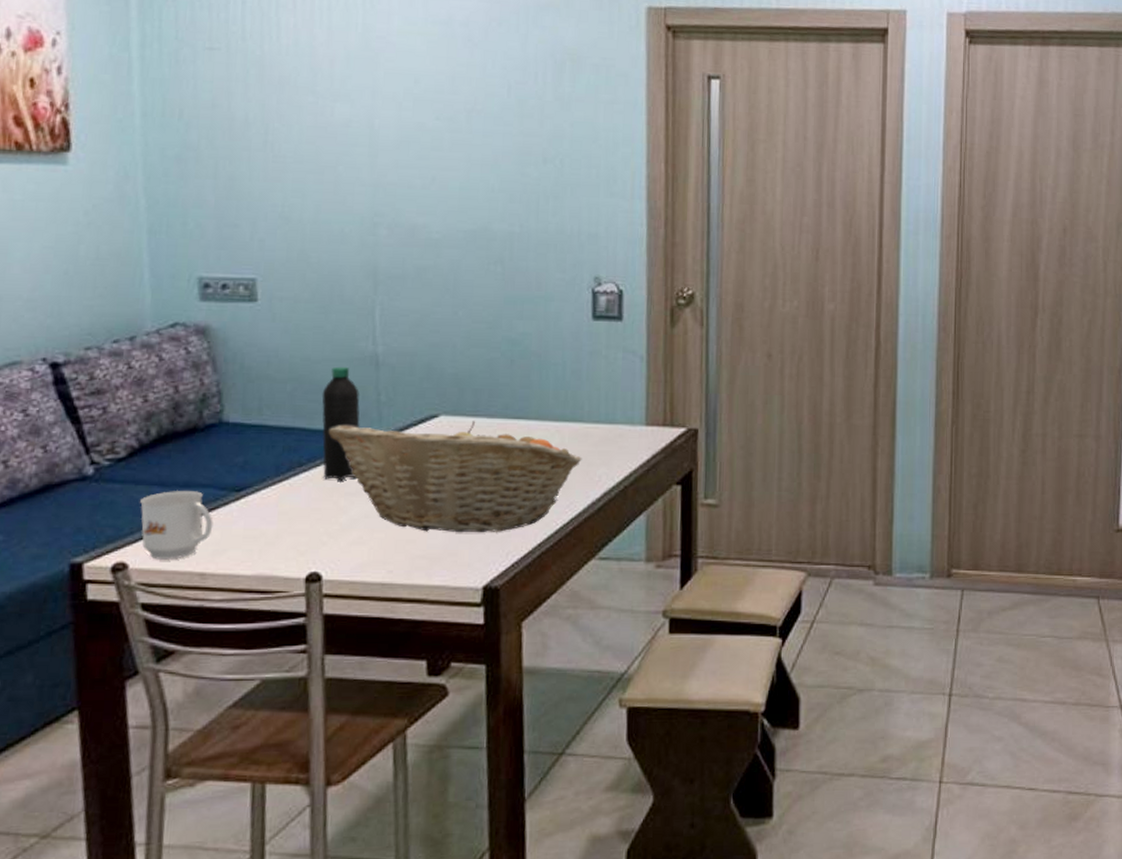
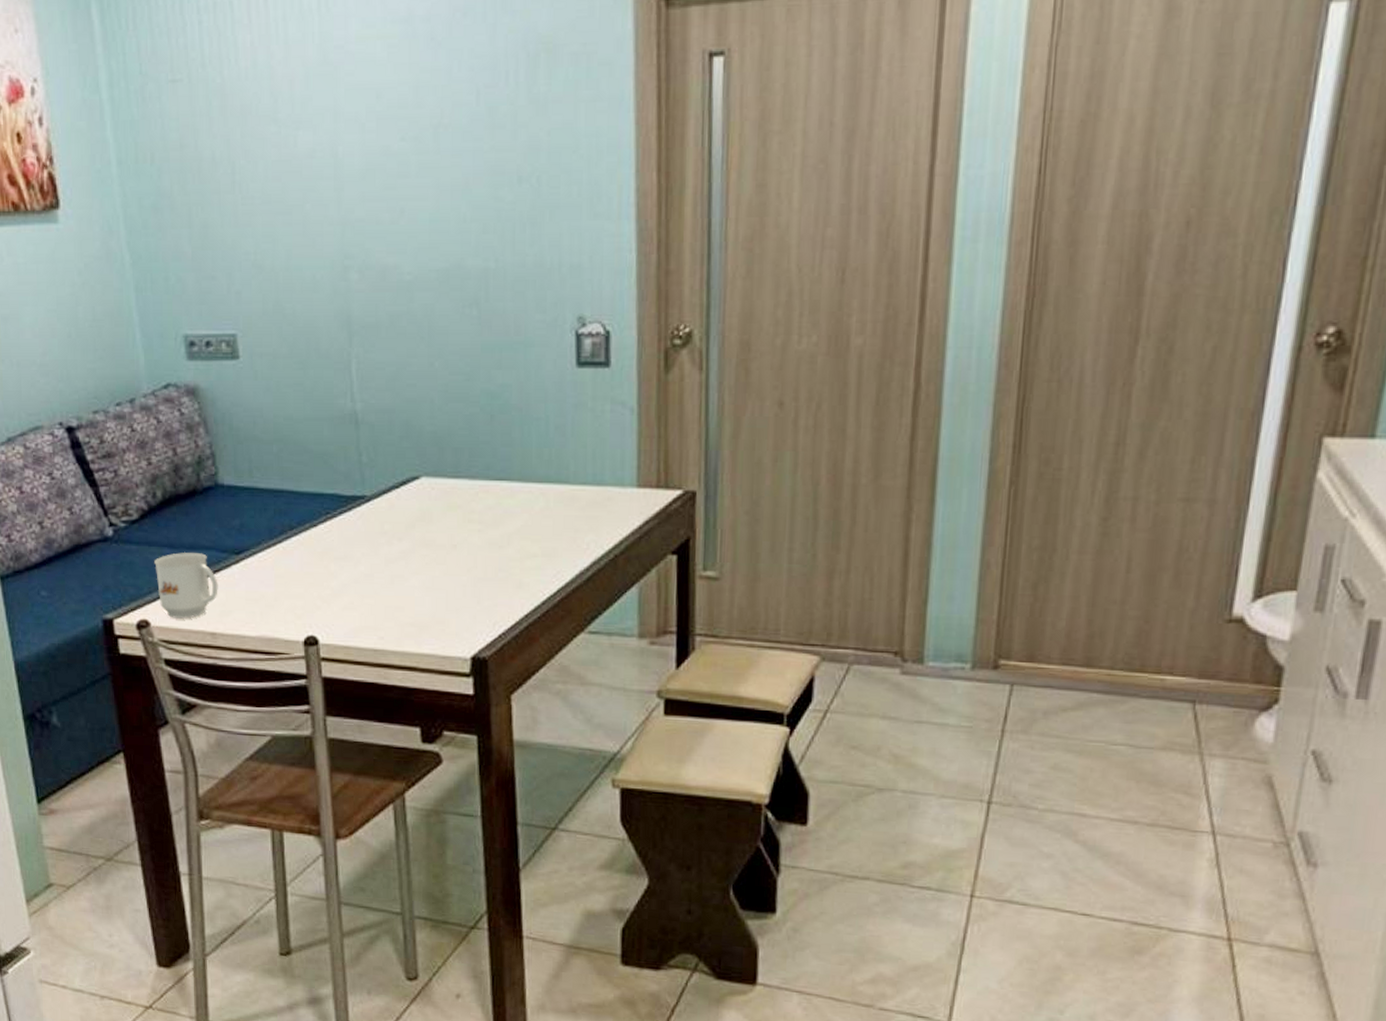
water bottle: present [321,366,360,481] -> none [306,425,344,545]
fruit basket: present [328,421,582,533] -> none [315,482,569,601]

